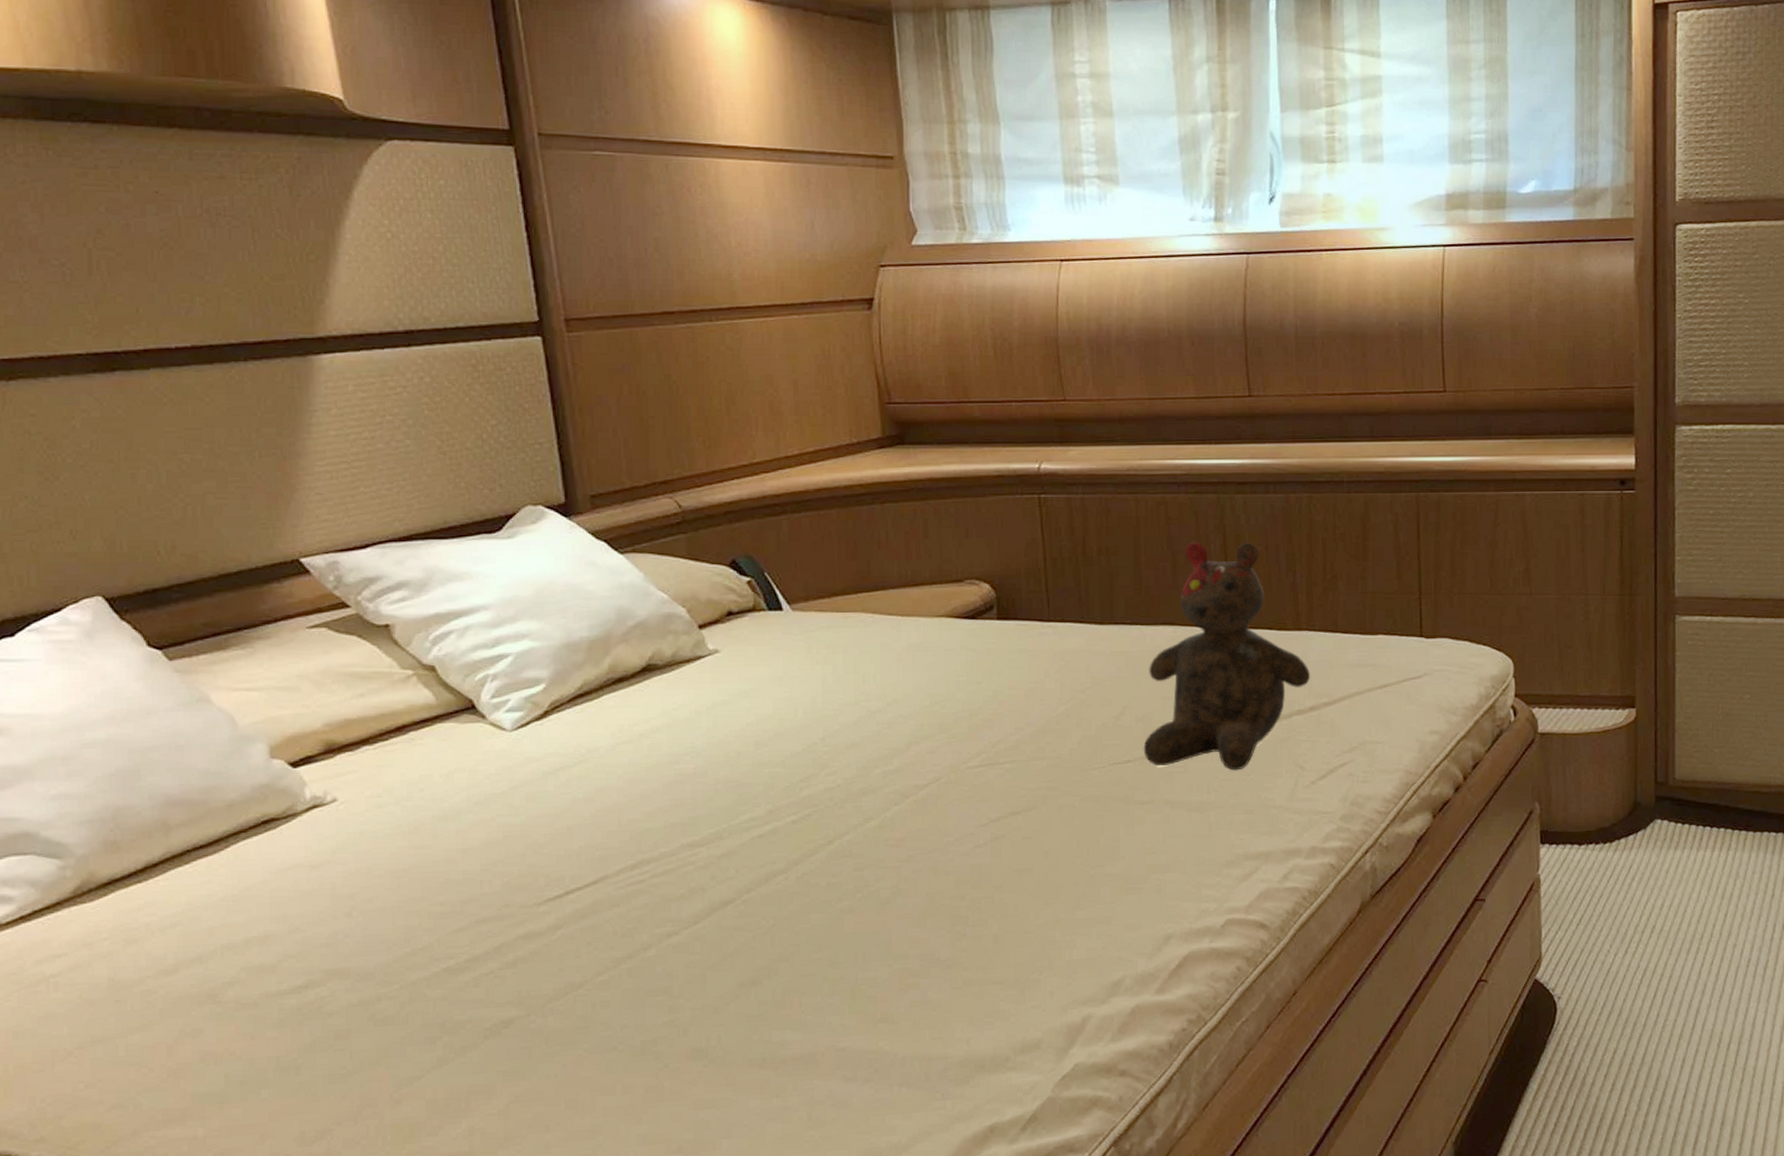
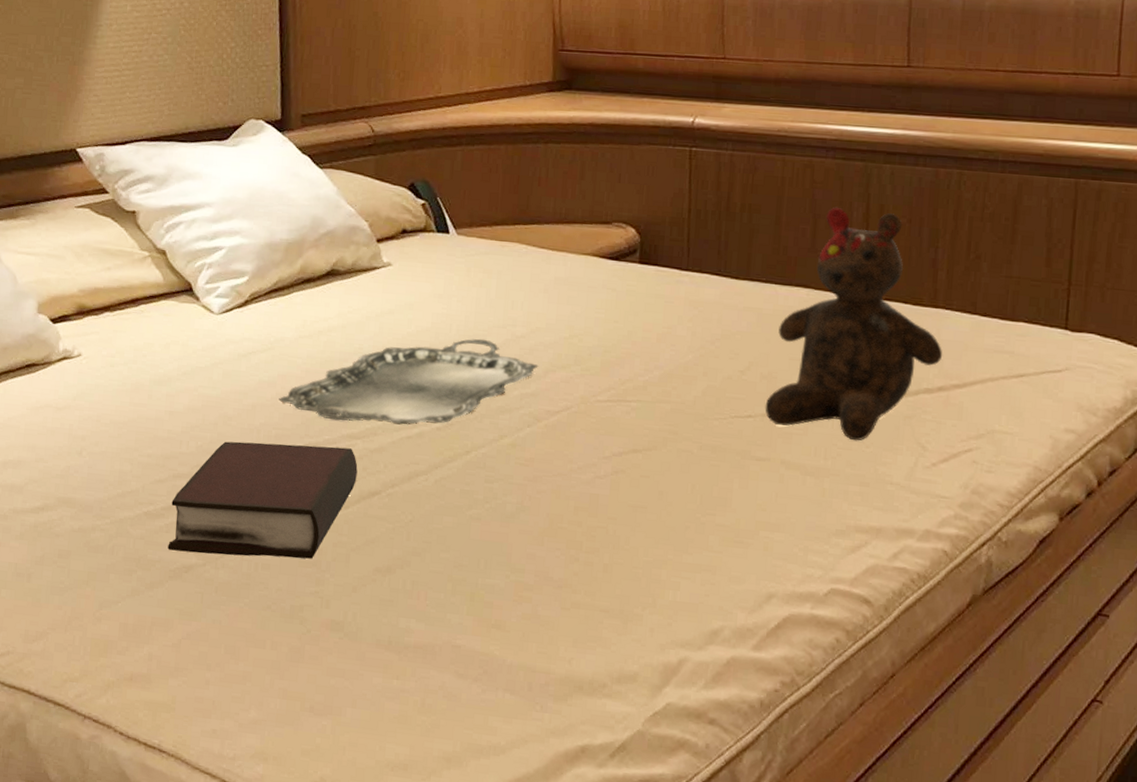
bible: none [477,858,705,1006] -> present [167,441,358,559]
serving tray: none [599,719,900,830] -> present [279,338,539,425]

